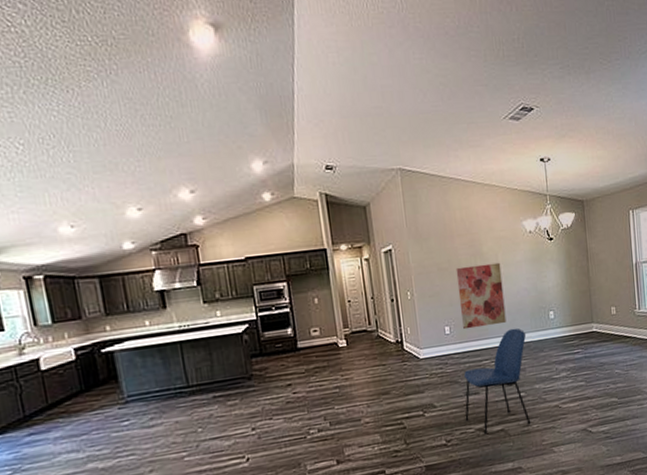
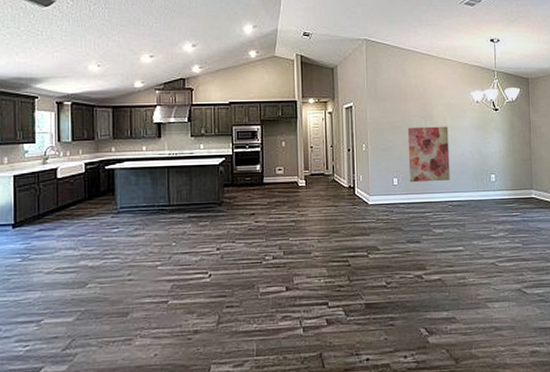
chair: present [464,328,531,435] -> none [405,186,468,282]

